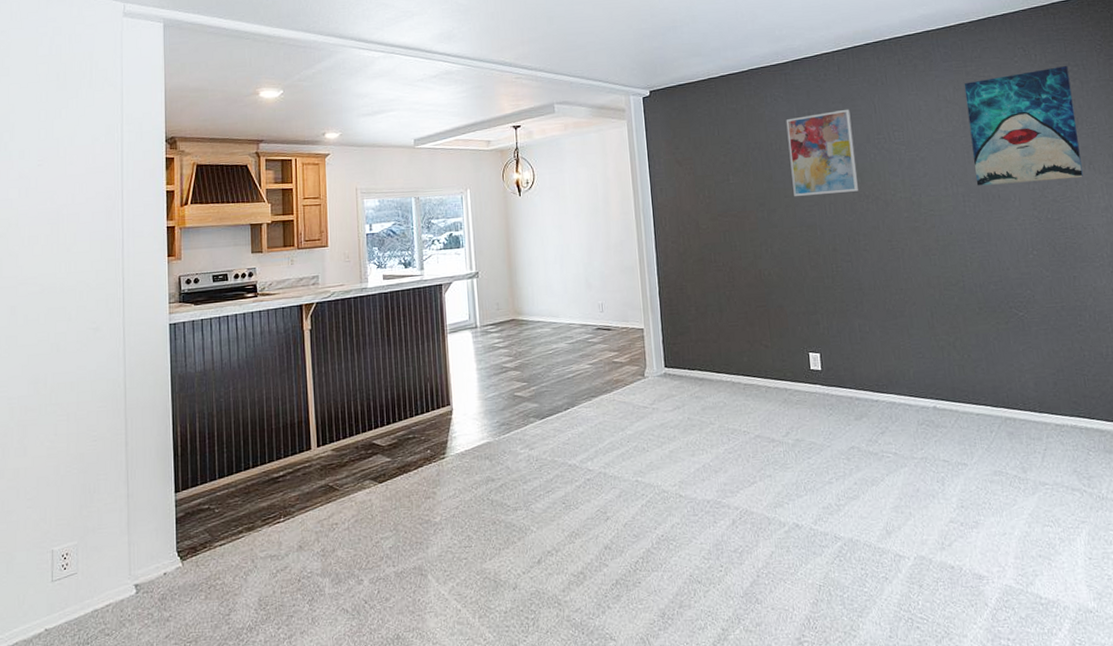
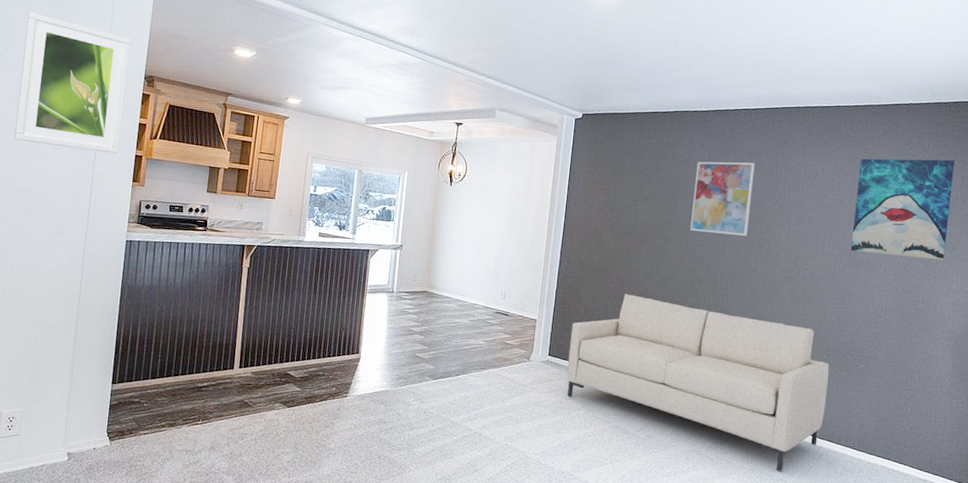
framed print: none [30,92,149,234] -> present [13,12,131,154]
sofa: none [684,280,993,454] -> present [566,294,829,471]

